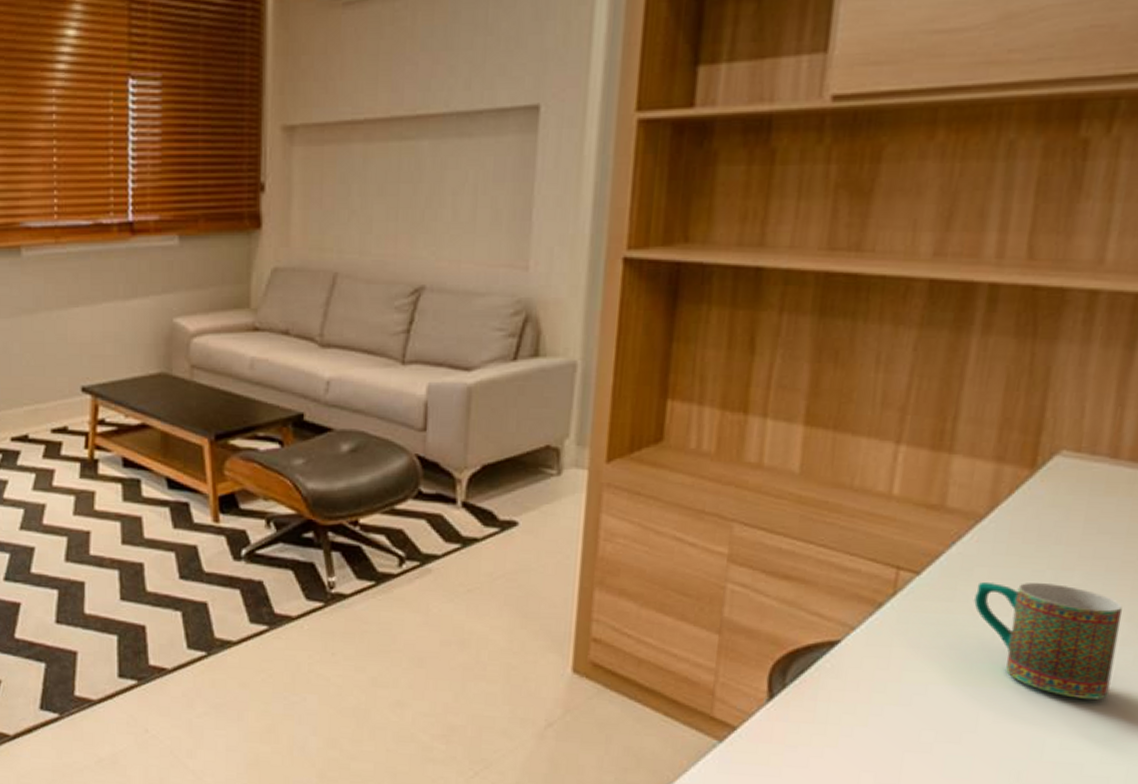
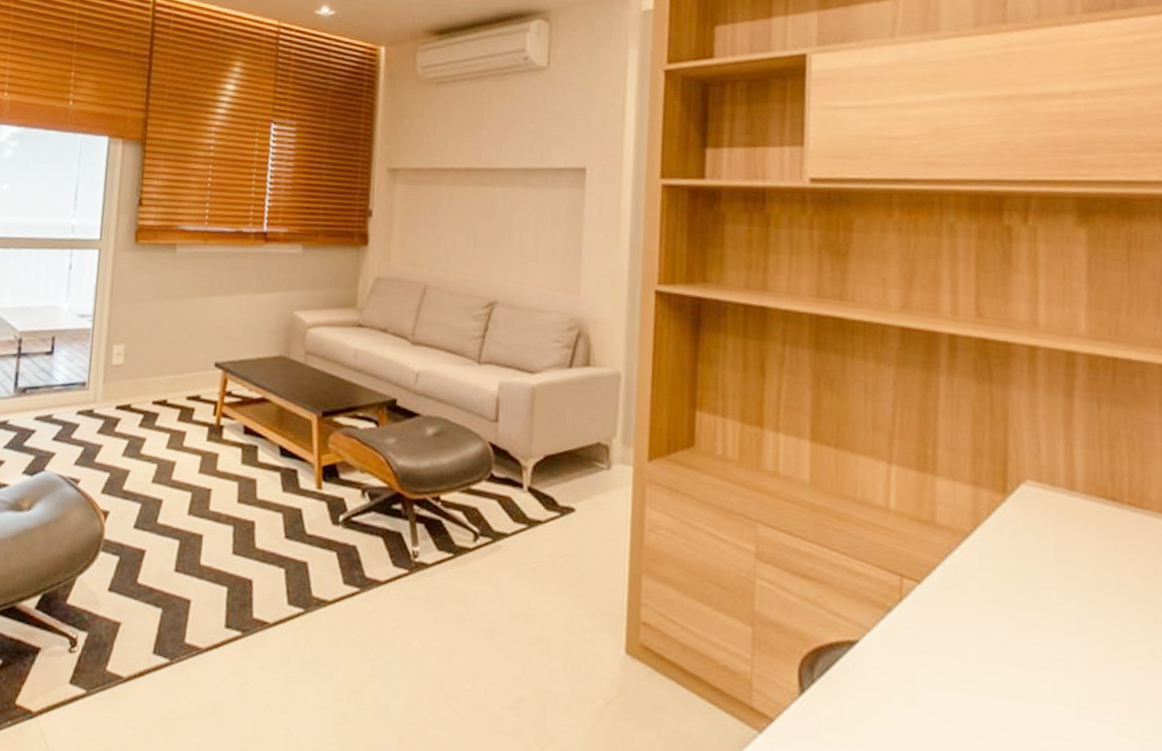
mug: present [974,582,1122,700] -> none [971,595,1100,716]

